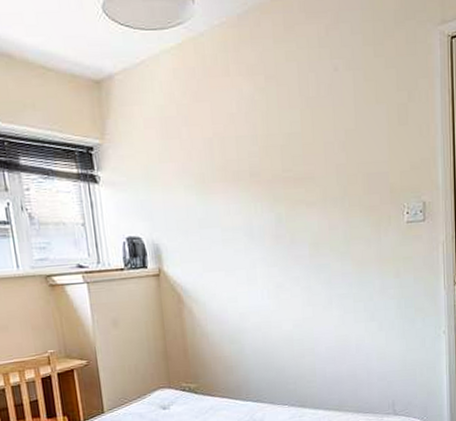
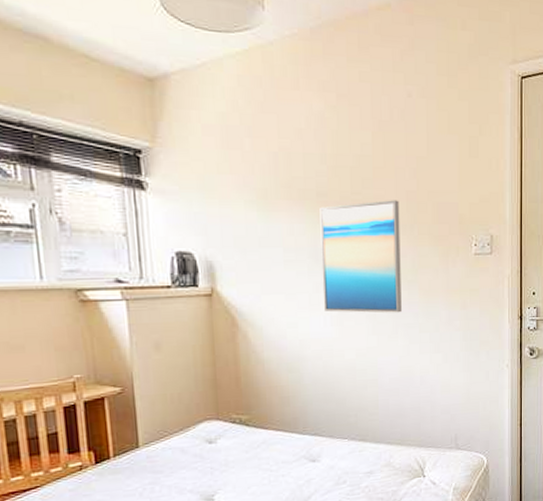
wall art: none [253,174,335,286] -> present [319,200,402,313]

